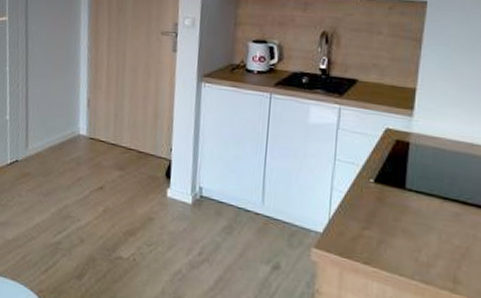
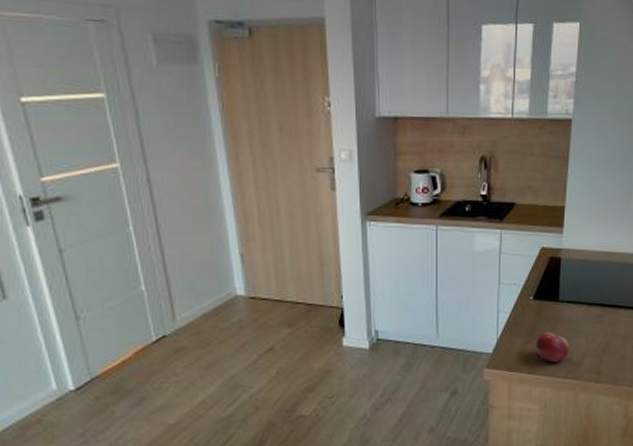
fruit: none [374,220,418,259] -> present [535,332,570,363]

